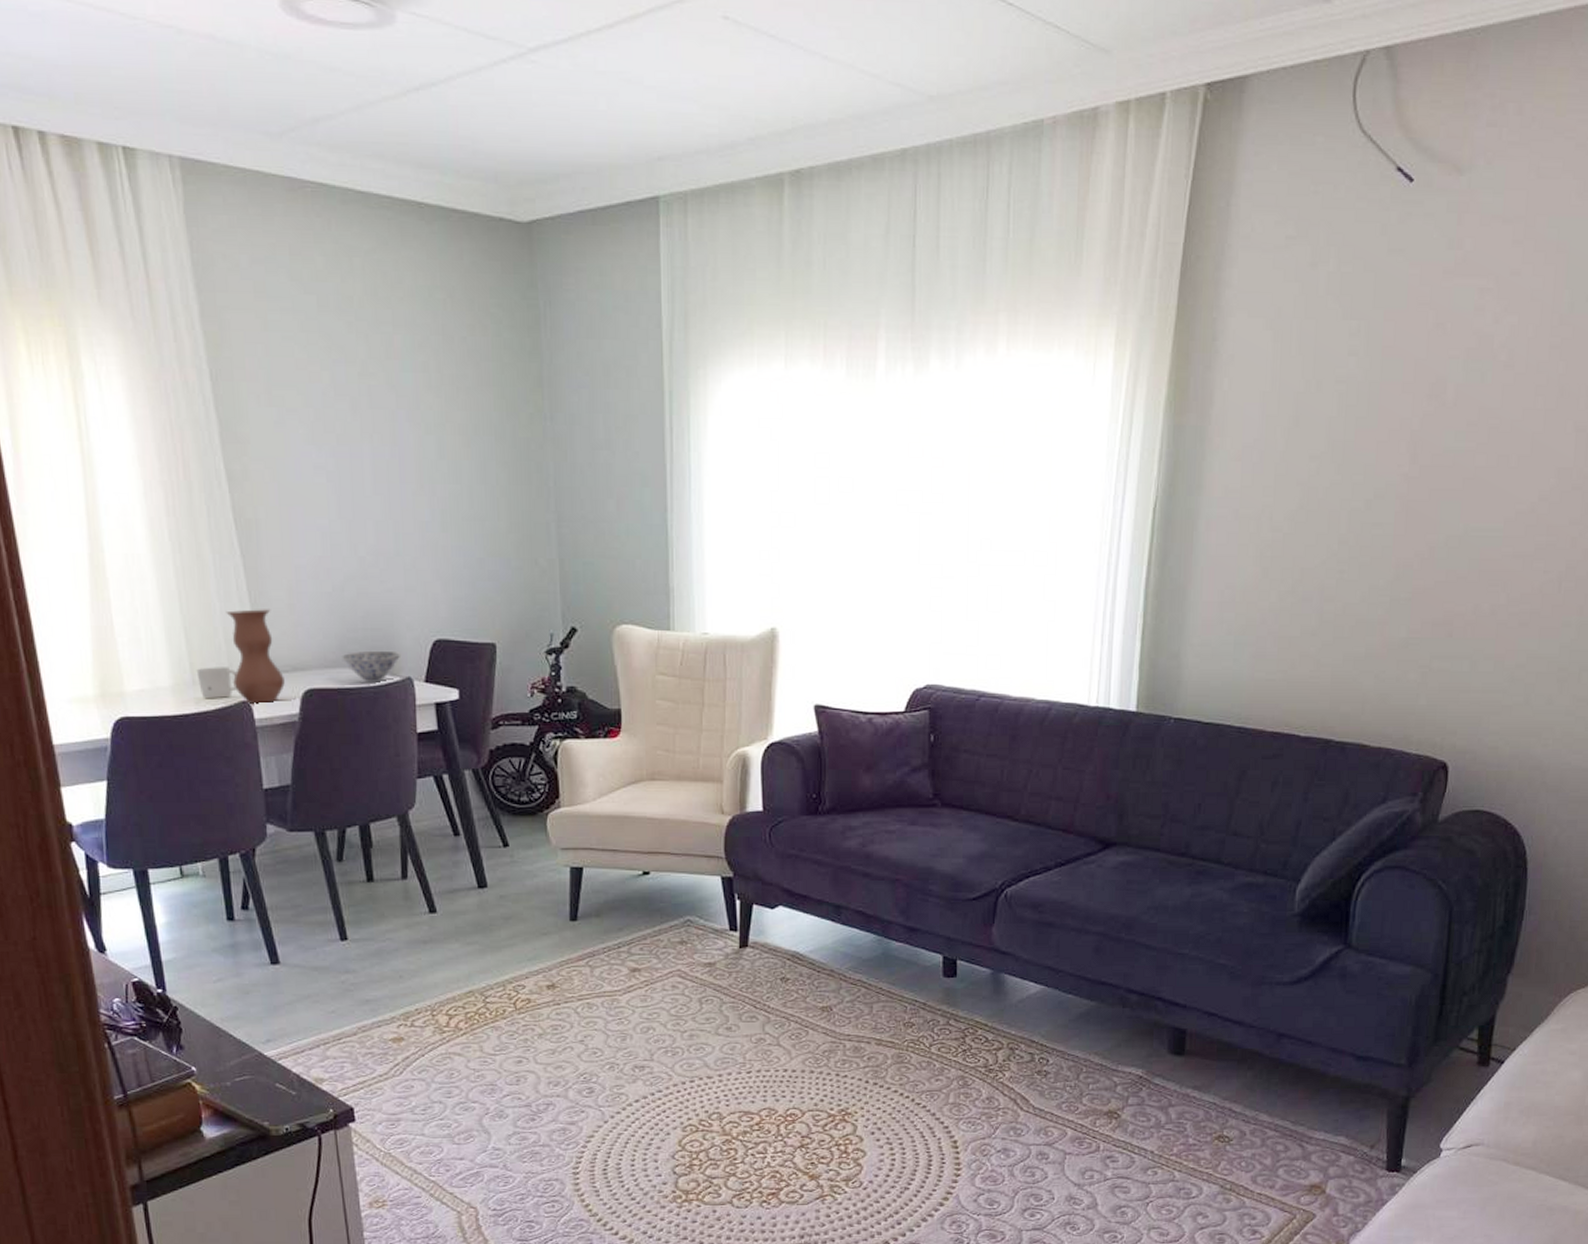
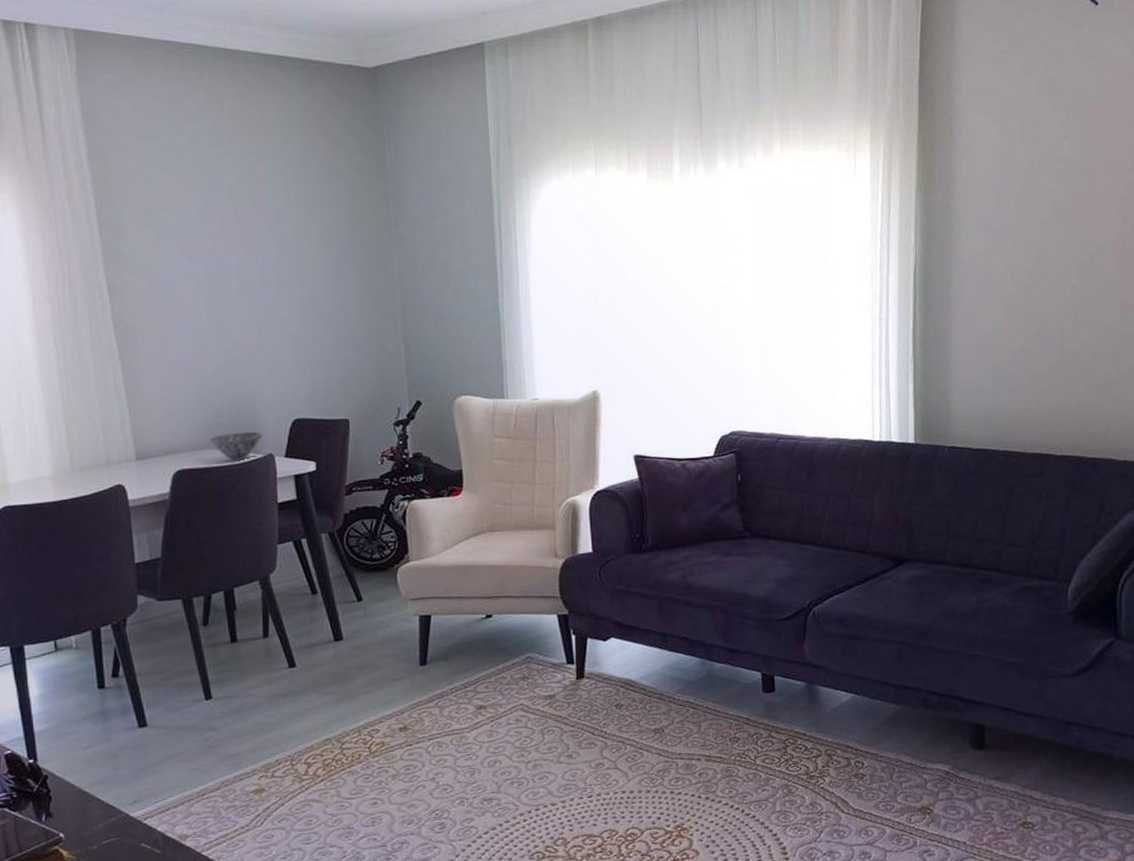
mug: present [196,667,237,699] -> none [75,455,113,485]
vase: present [226,609,285,704] -> none [104,401,157,487]

